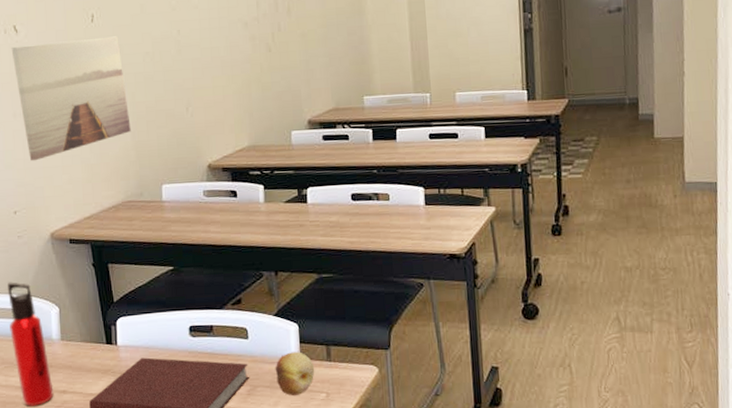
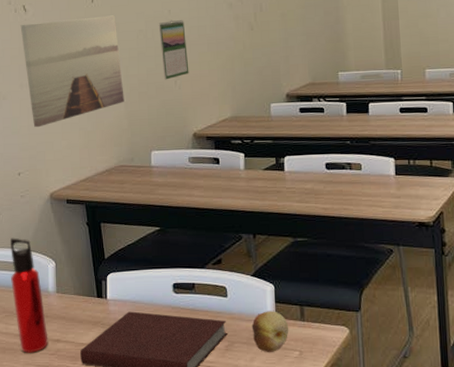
calendar: none [167,41,202,107] -> present [159,20,189,80]

